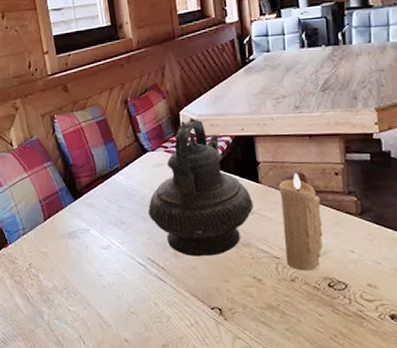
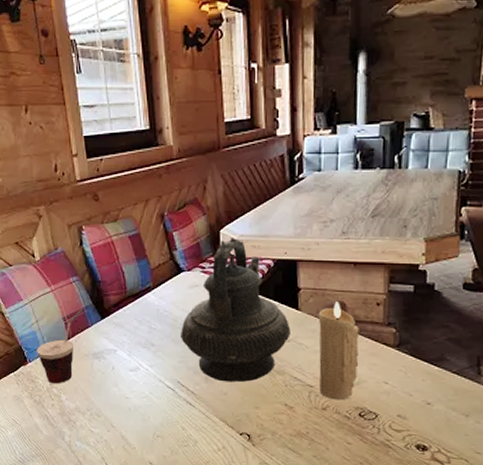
cup: none [16,192,58,264] -> present [37,309,83,384]

